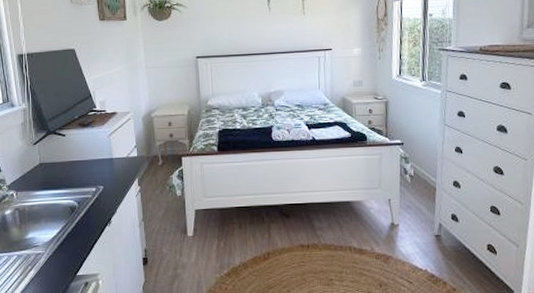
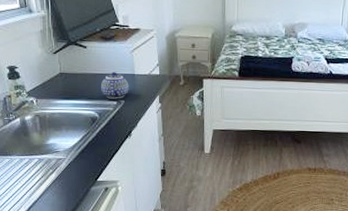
teapot: none [80,158,108,186] -> present [101,72,129,99]

